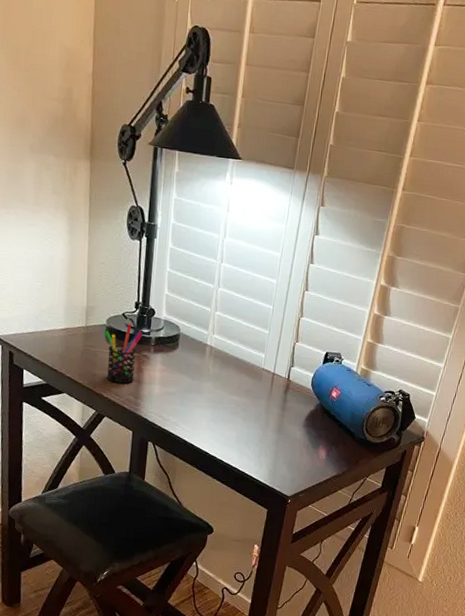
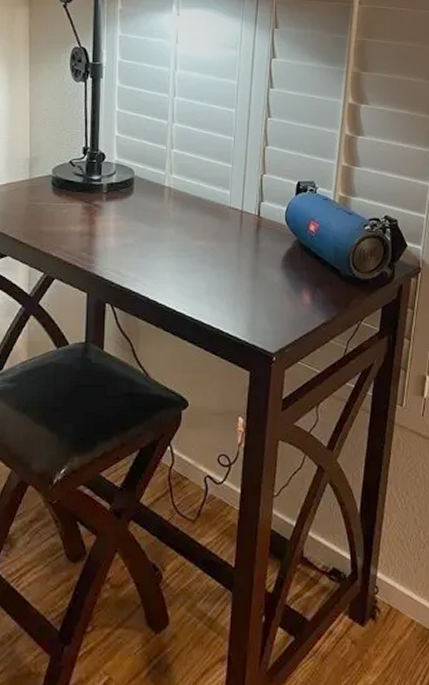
pen holder: present [104,324,142,384] -> none [50,172,92,239]

